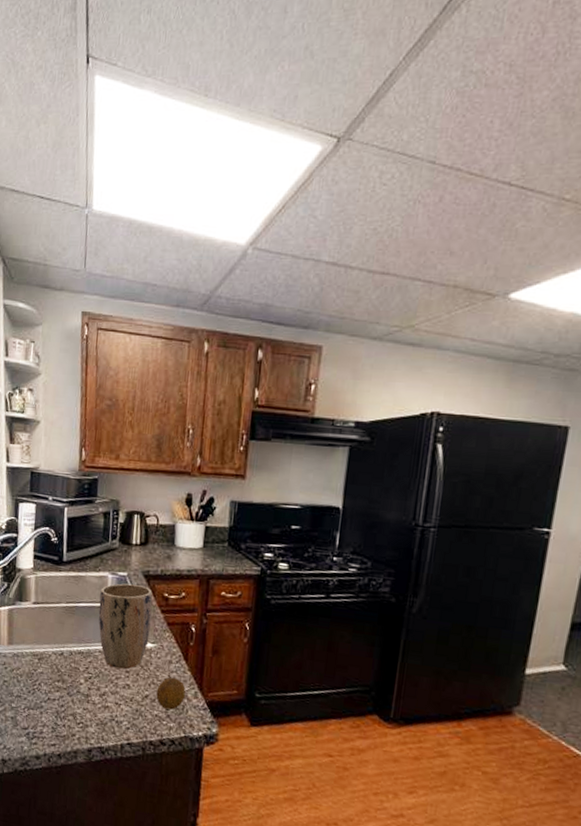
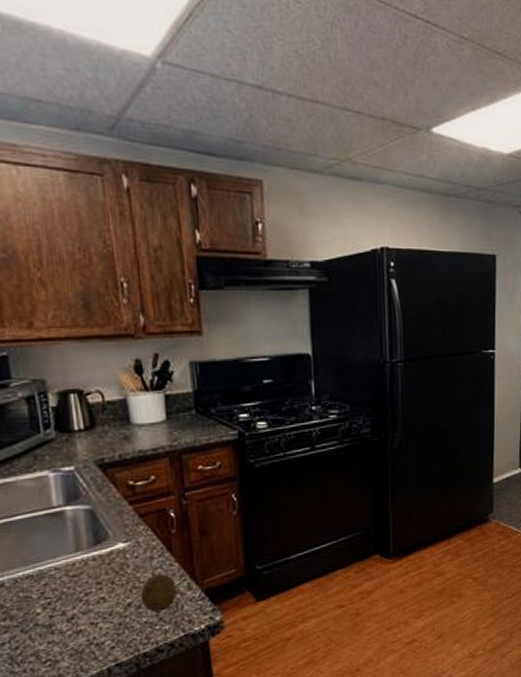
plant pot: present [98,583,153,670] -> none [41,478,120,584]

